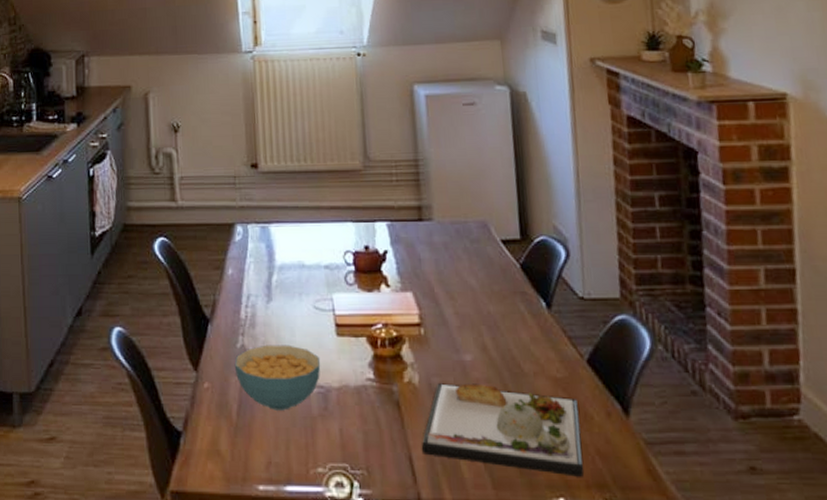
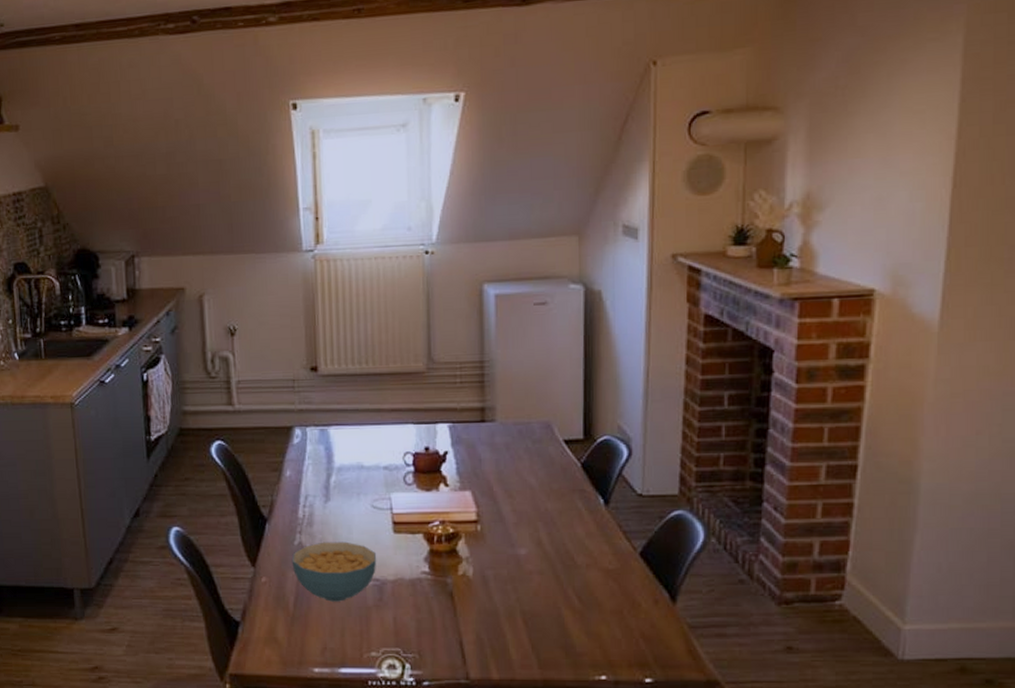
dinner plate: present [421,383,584,477] -> none [472,575,628,657]

